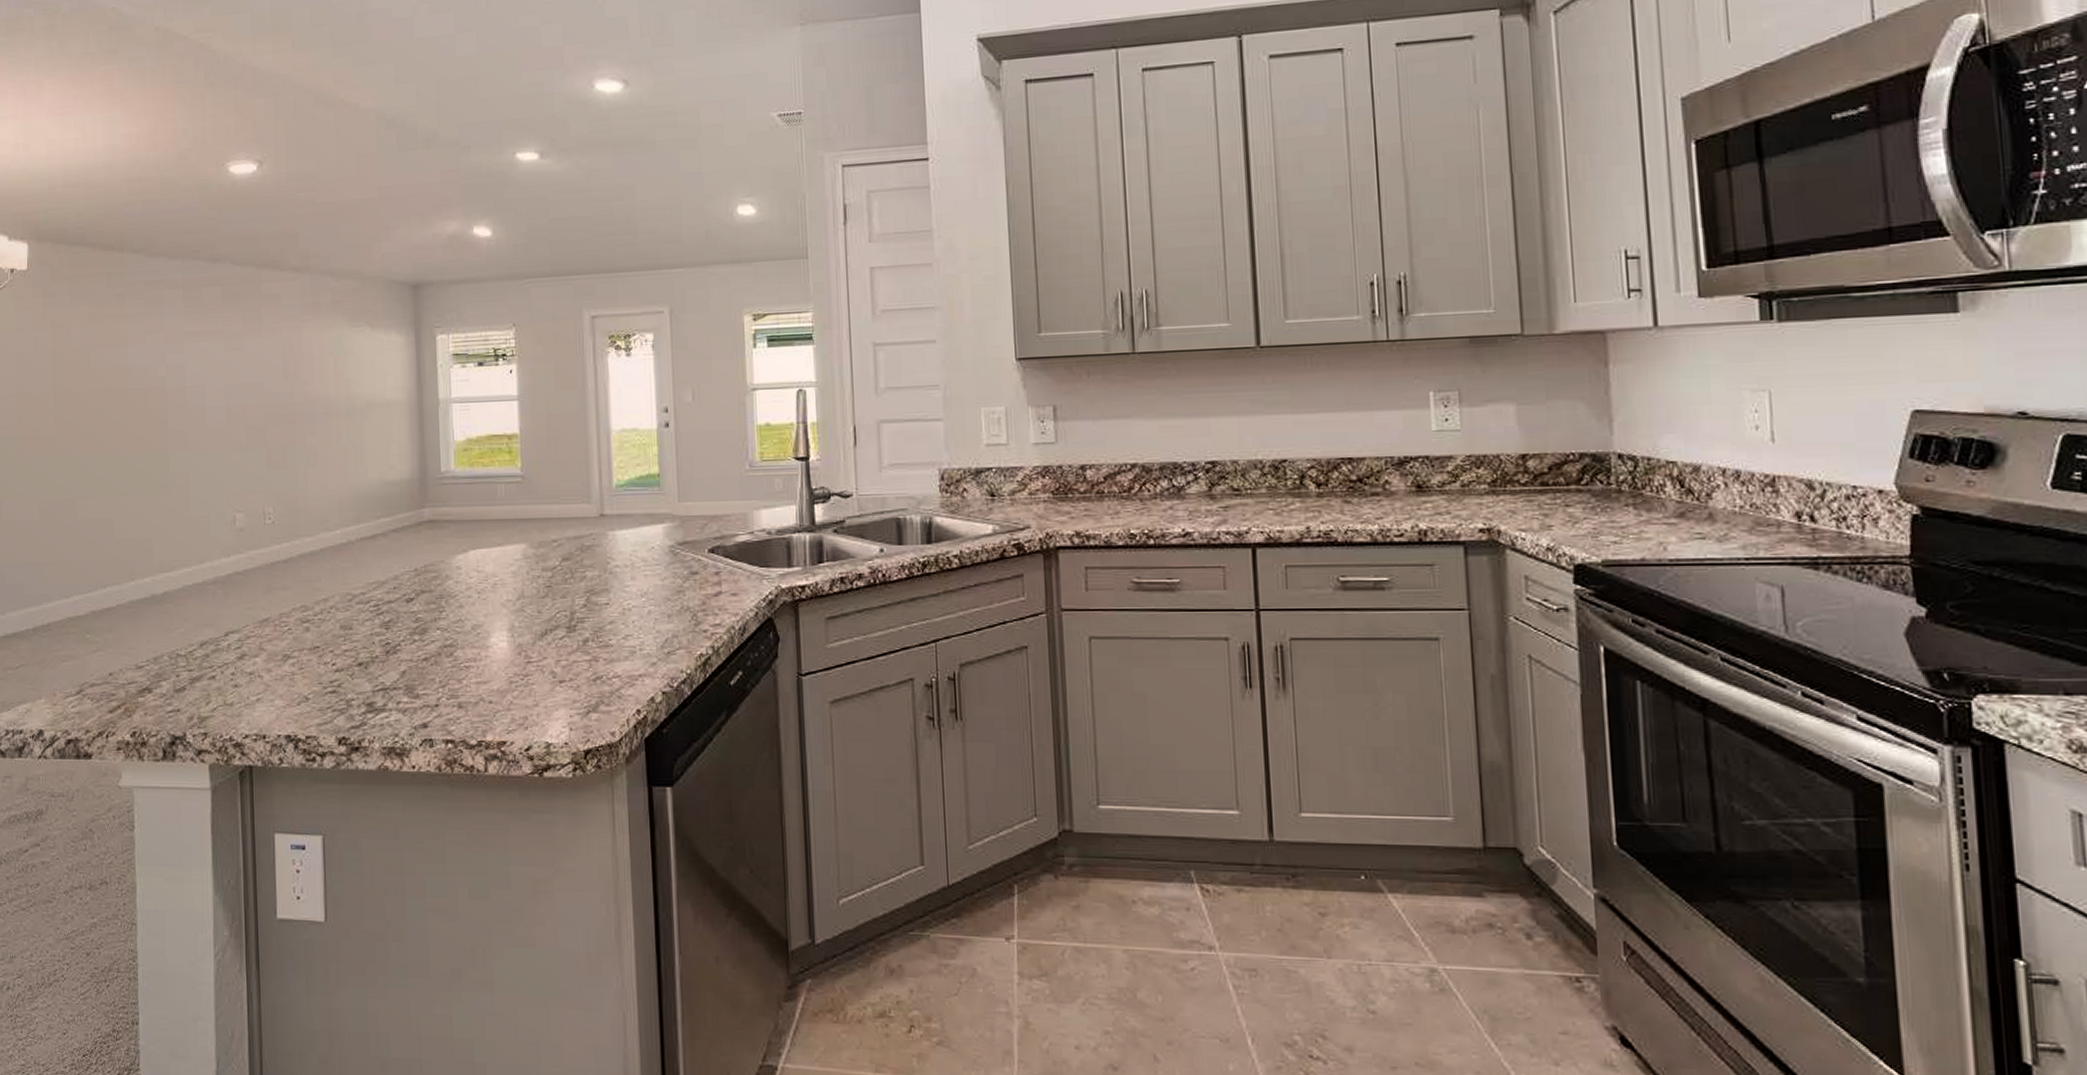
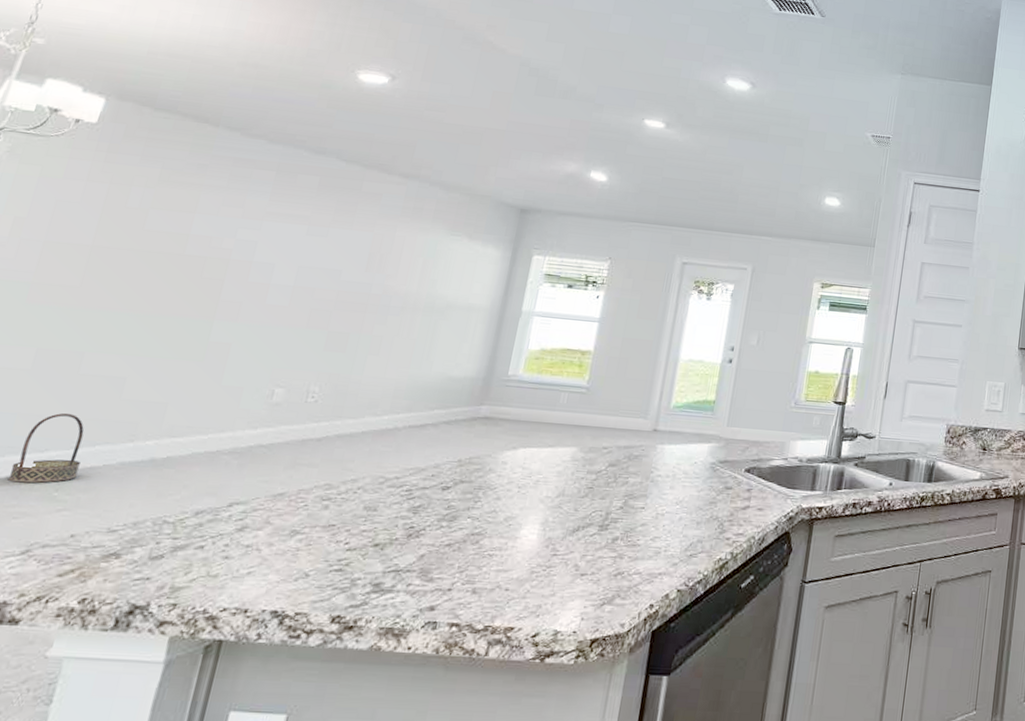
basket: none [49,558,100,628] -> present [7,413,84,484]

